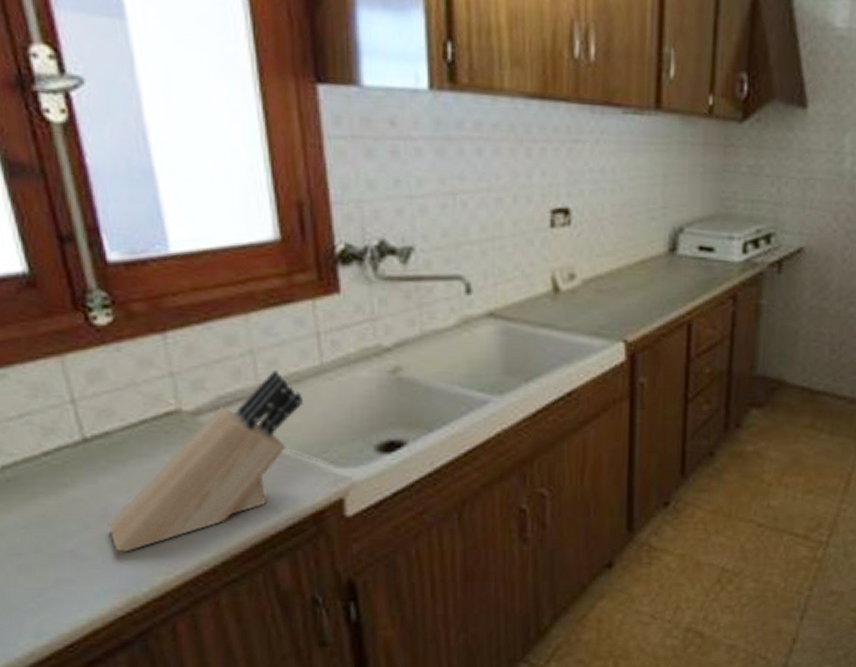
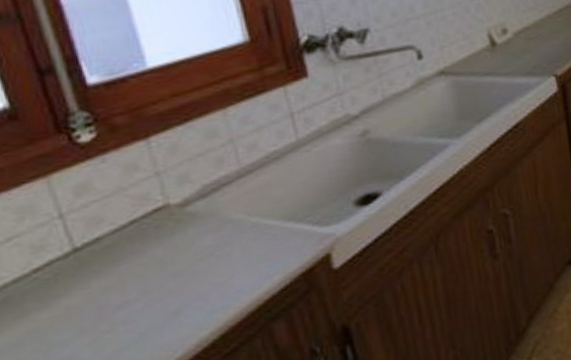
knife block: present [108,369,303,552] -> none [104,152,284,348]

